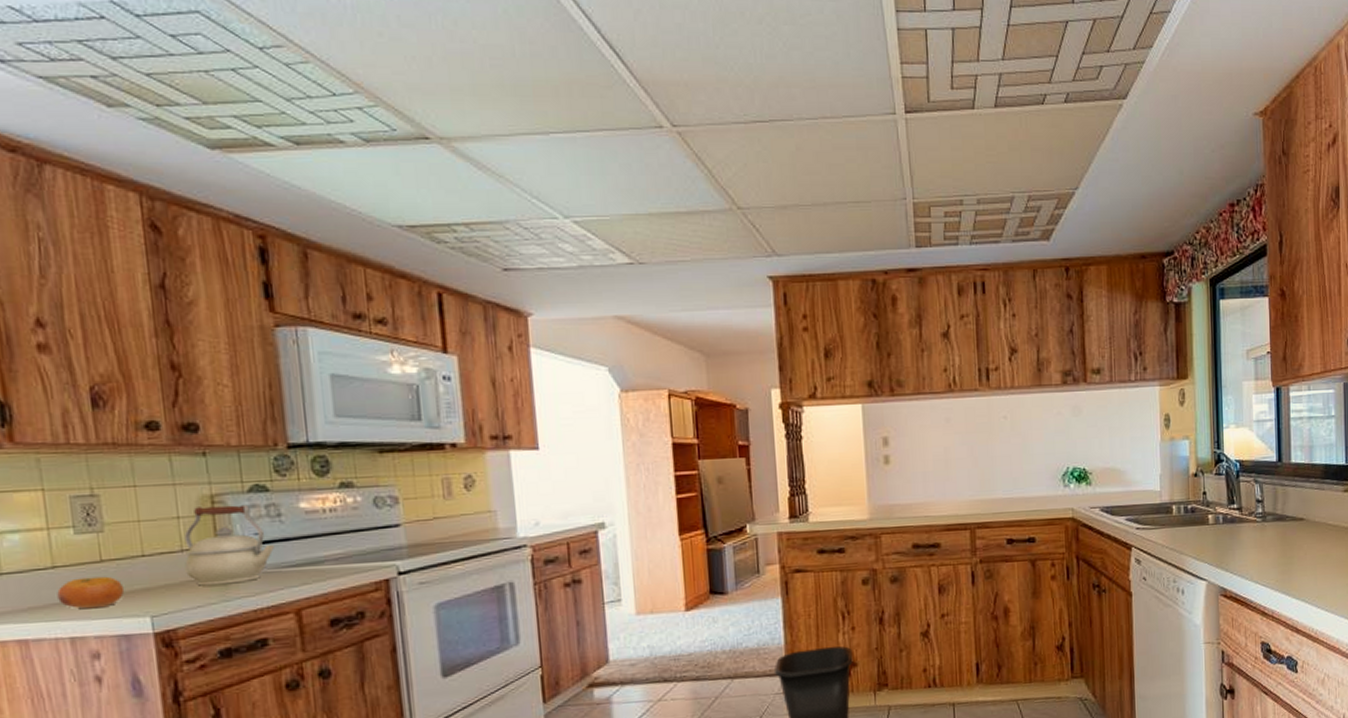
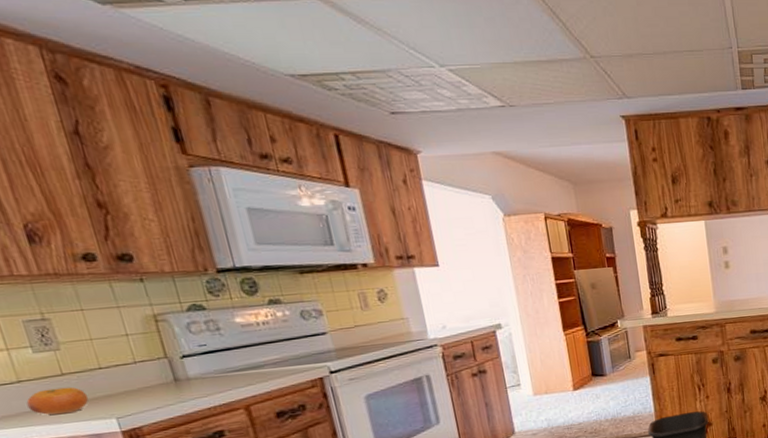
kettle: present [183,504,276,586] -> none [134,321,219,391]

